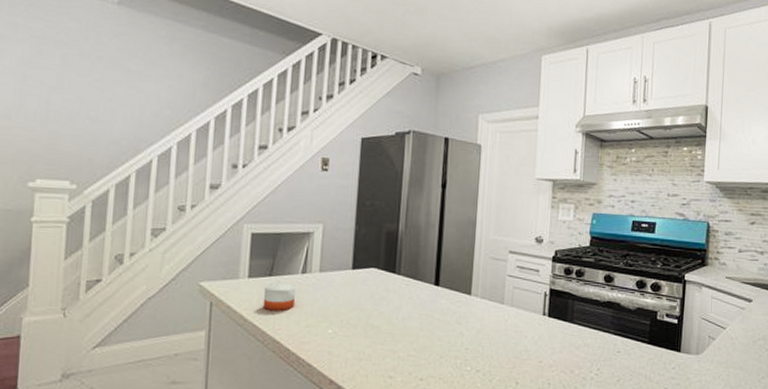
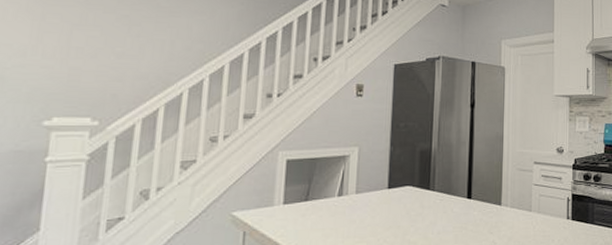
candle: present [262,281,295,310] -> none [298,205,332,235]

